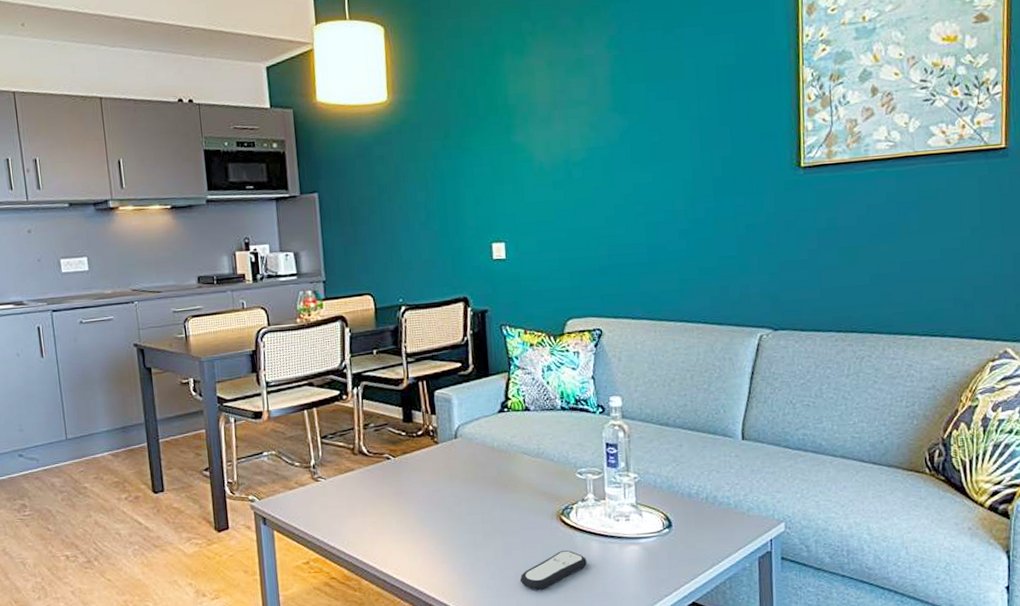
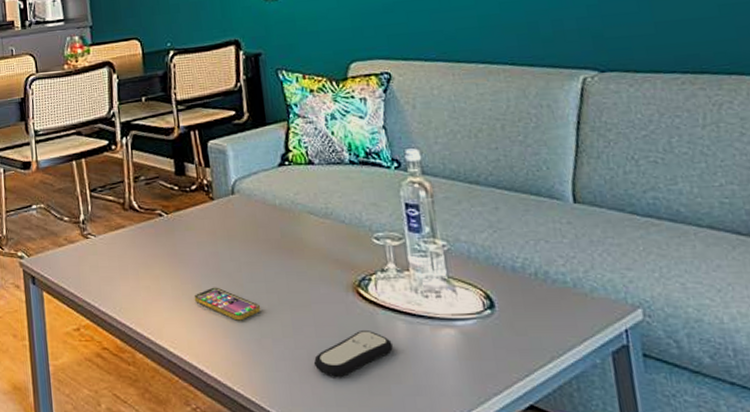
smartphone: none [416,520,477,548] -> present [194,287,261,321]

